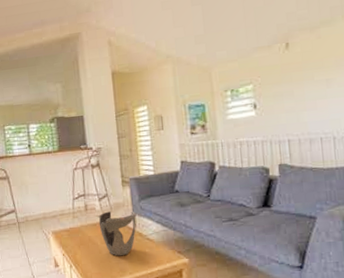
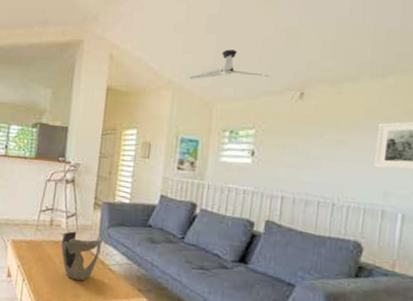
ceiling fan: none [184,16,256,50] -> present [189,49,270,79]

